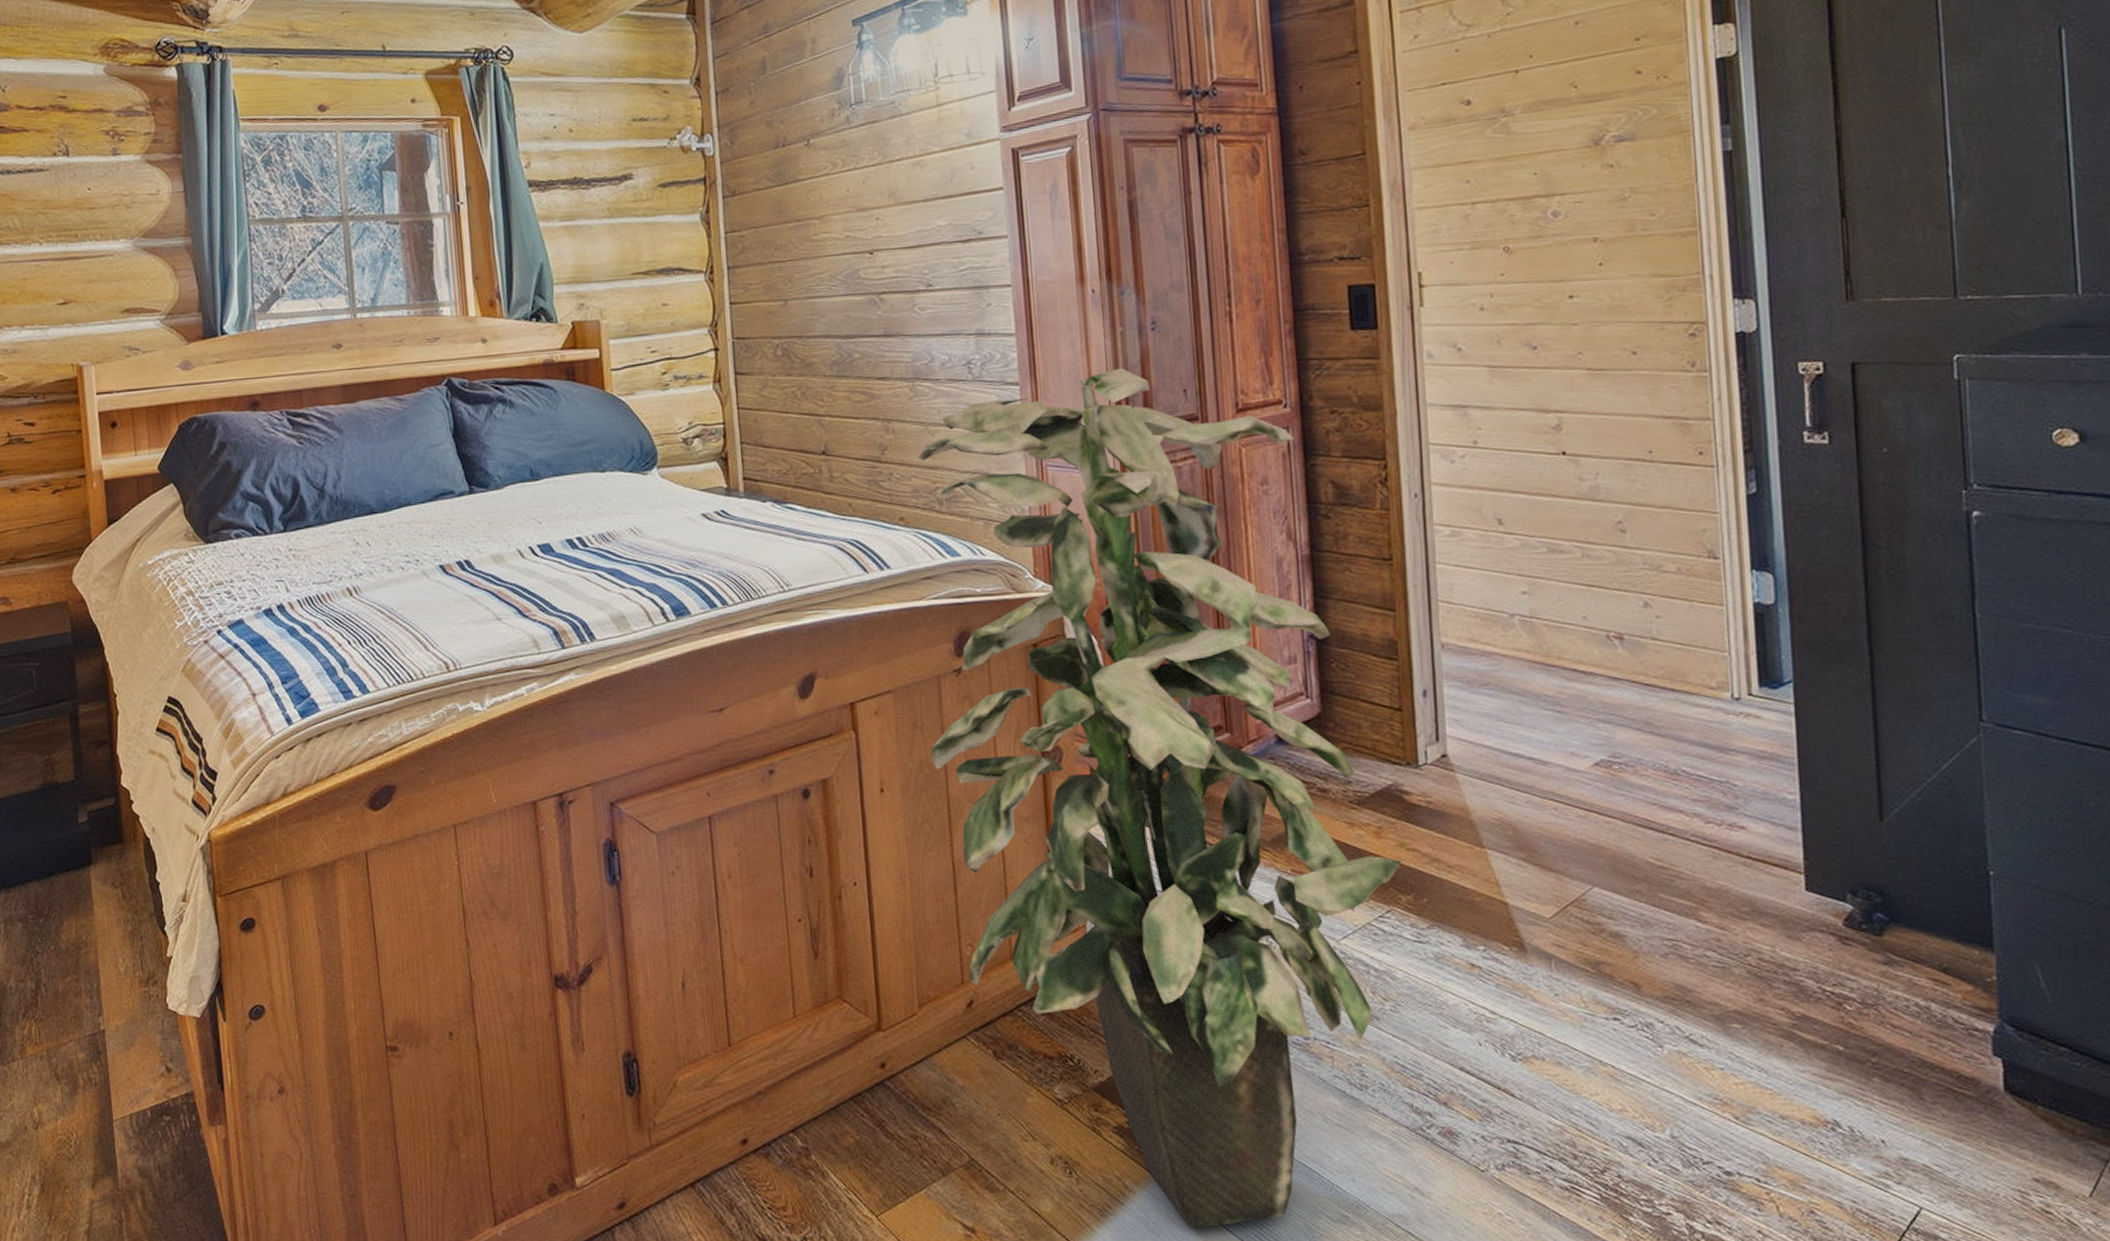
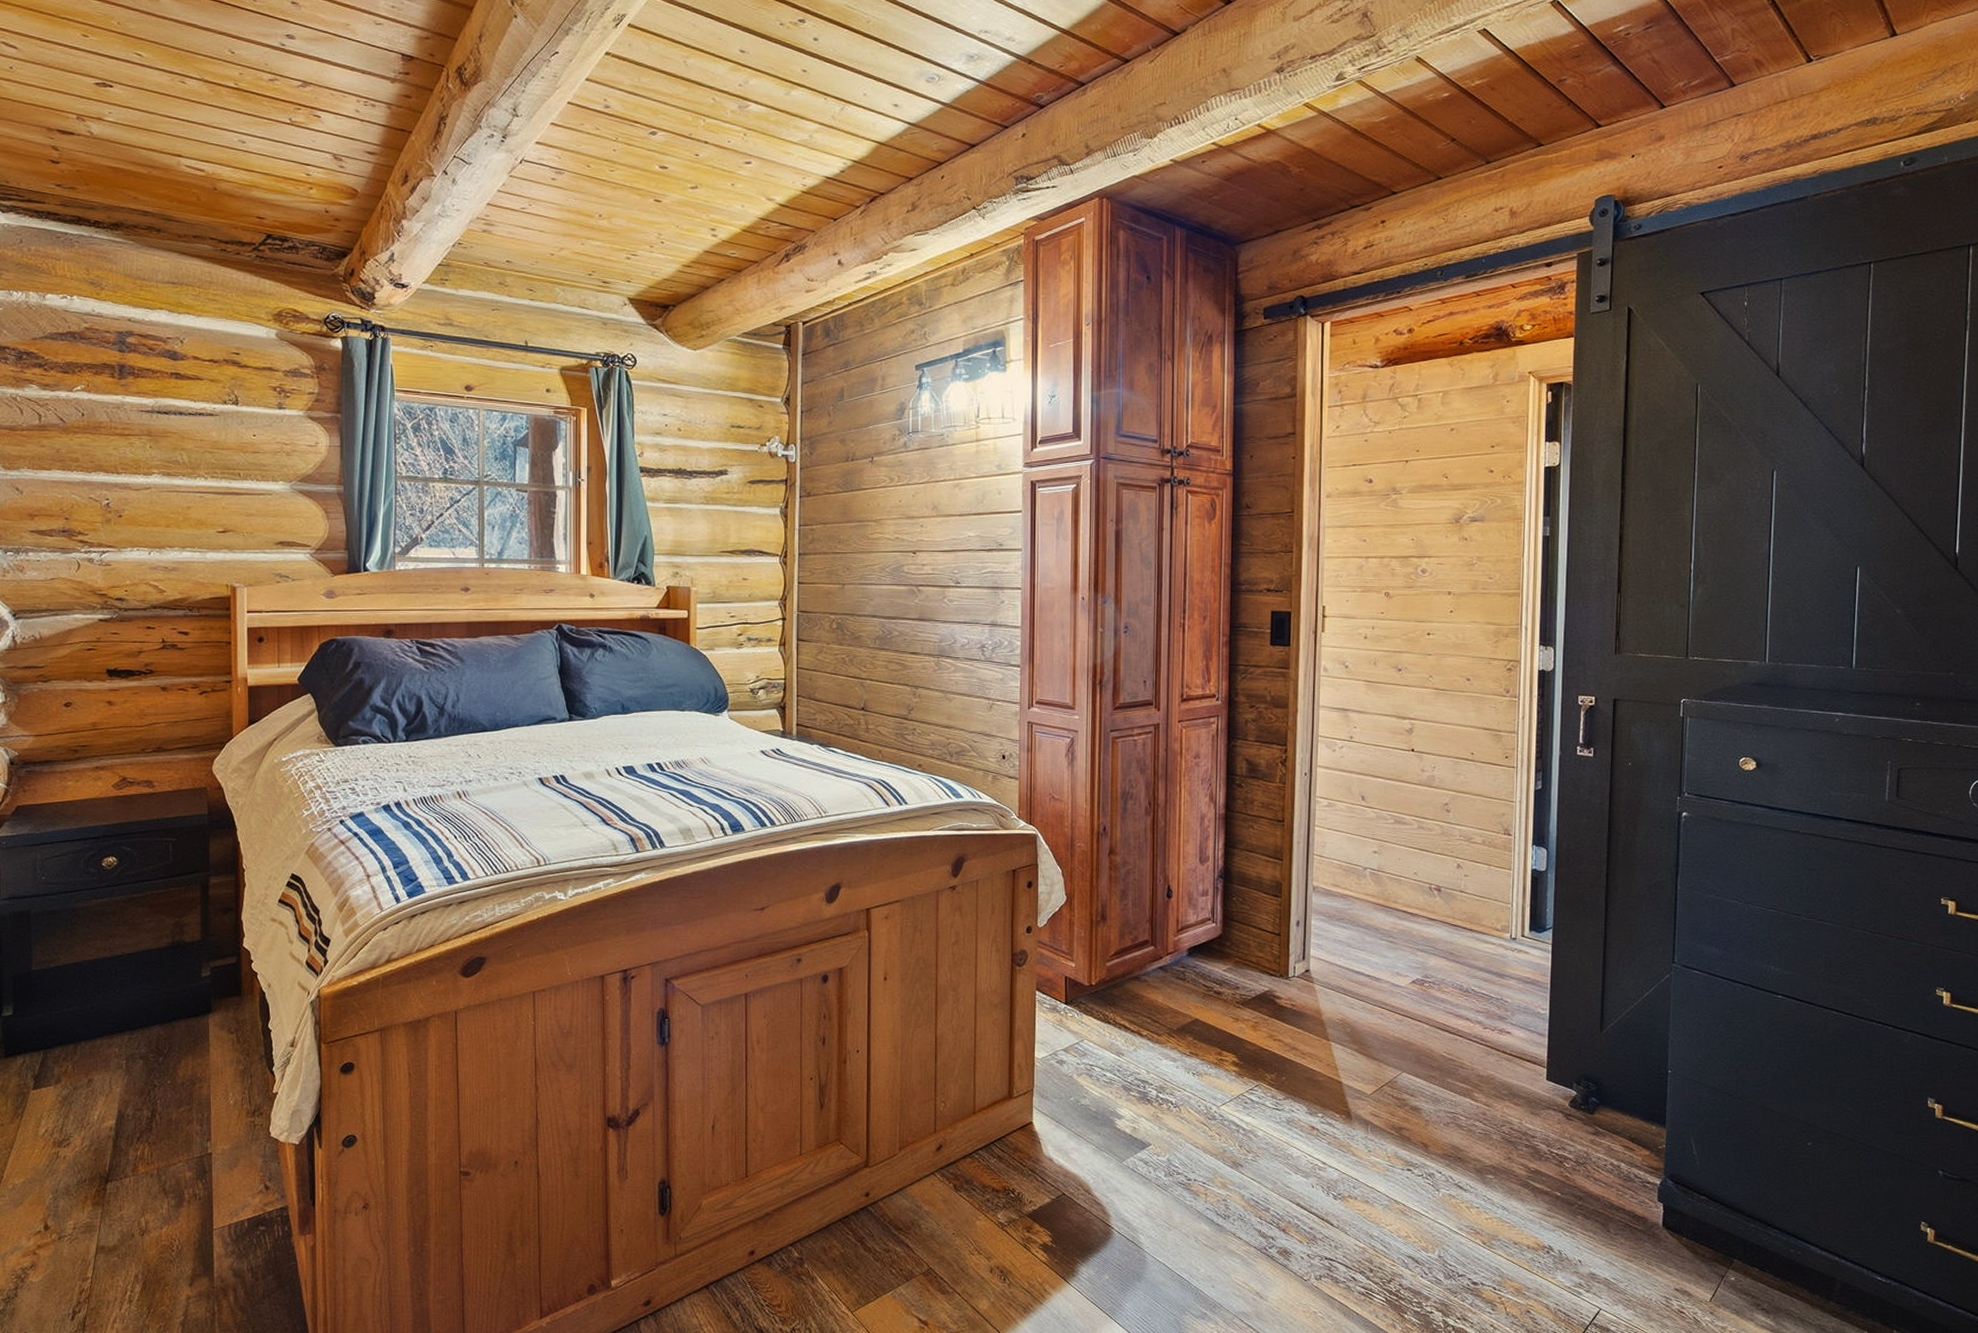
indoor plant: present [918,368,1402,1228] -> none [926,660,1270,1322]

